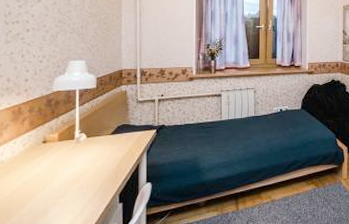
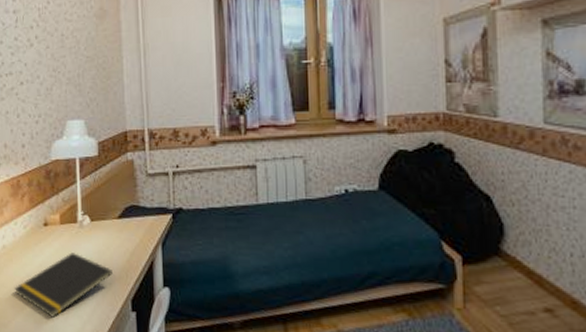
notepad: none [10,162,104,215] -> present [14,252,113,318]

